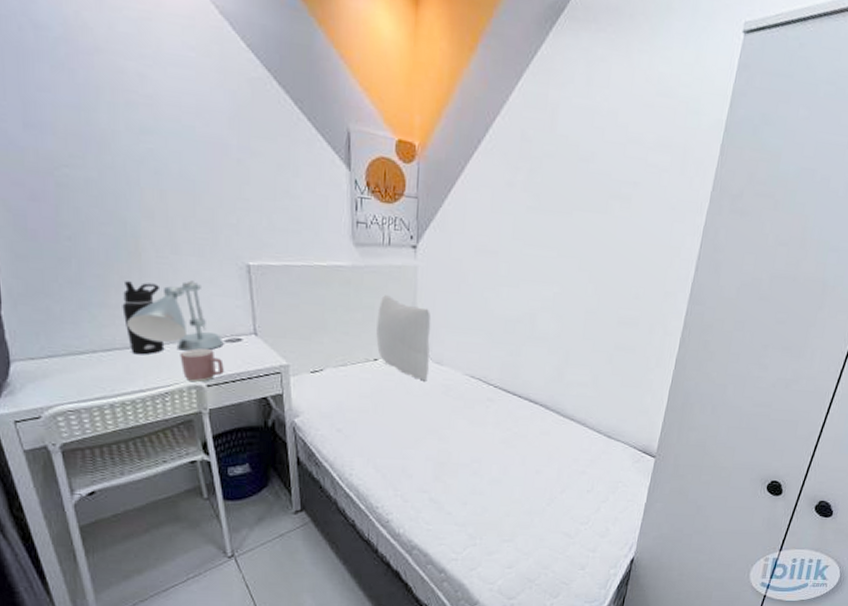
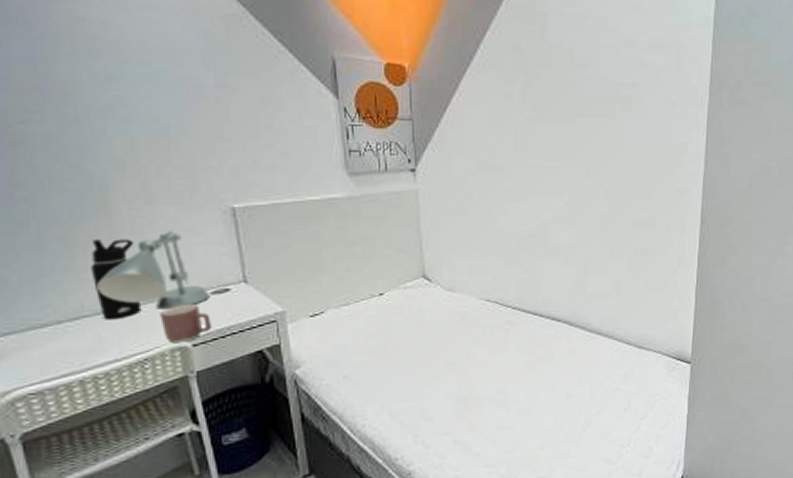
pillow: present [376,295,432,381] -> none [379,224,440,311]

